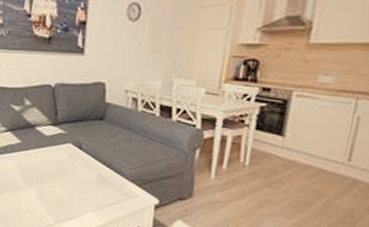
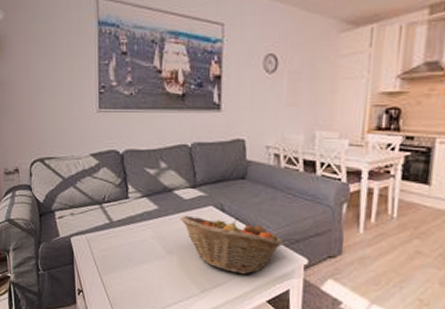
fruit basket: none [40,150,137,210] -> present [180,215,284,275]

